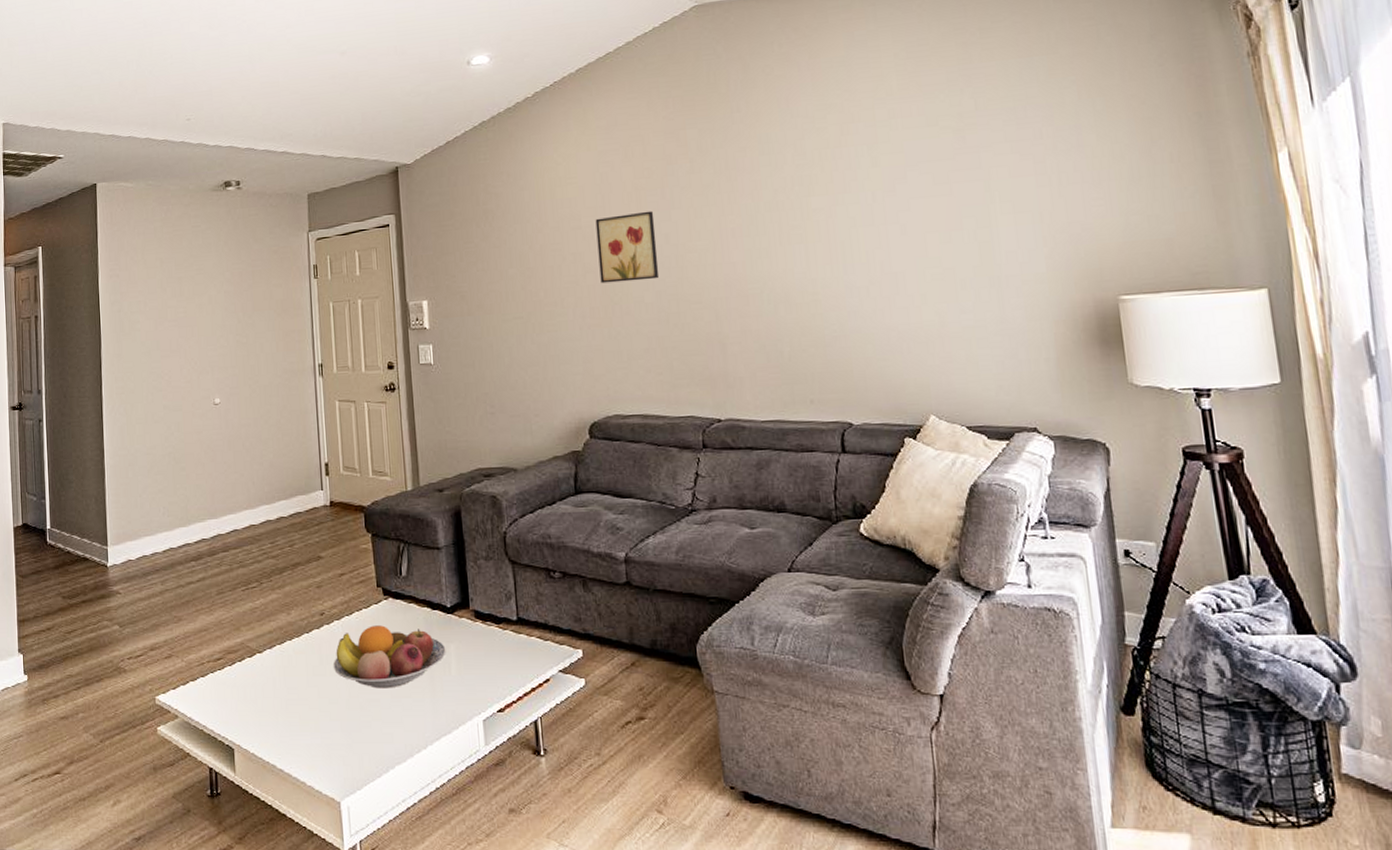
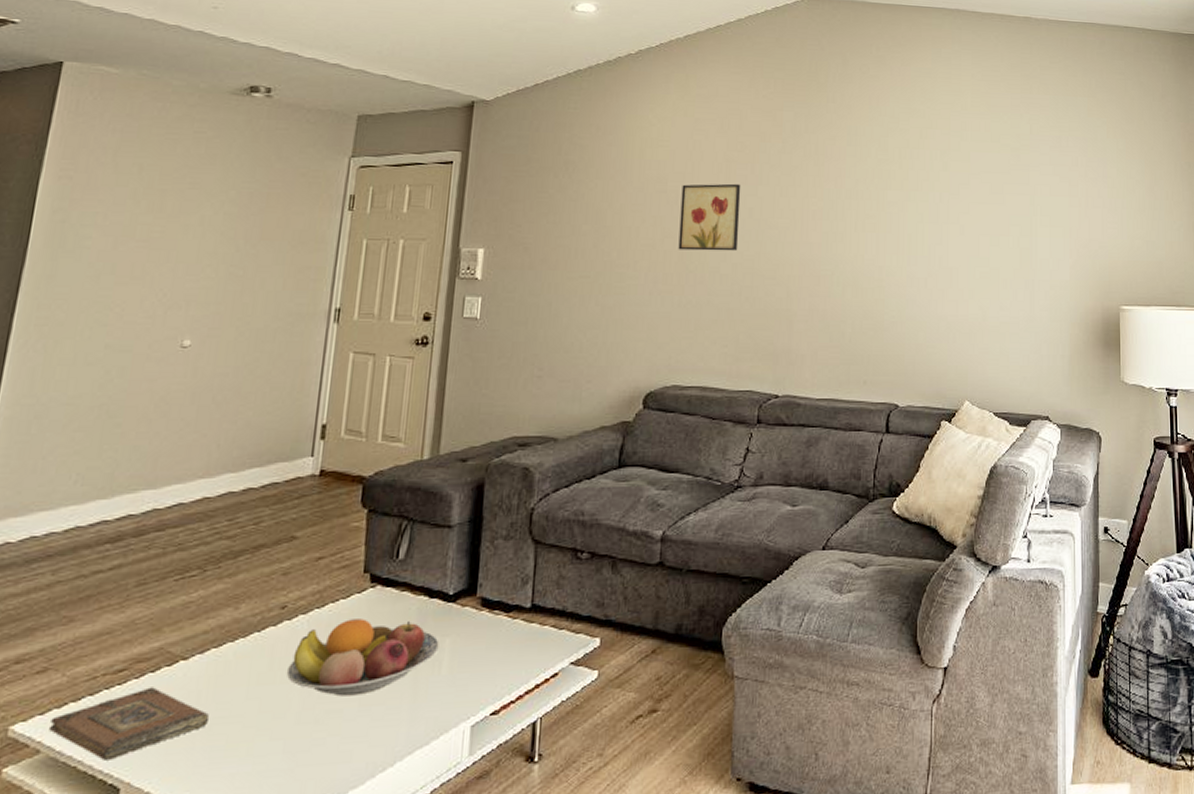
book: none [180,673,285,727] -> present [48,687,210,760]

